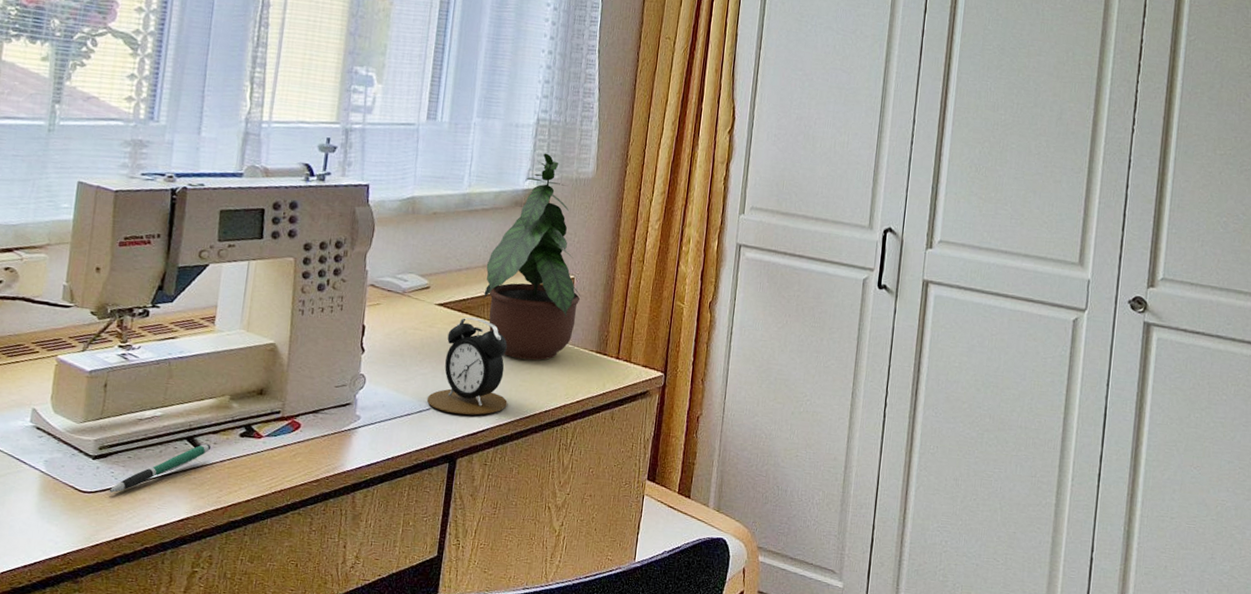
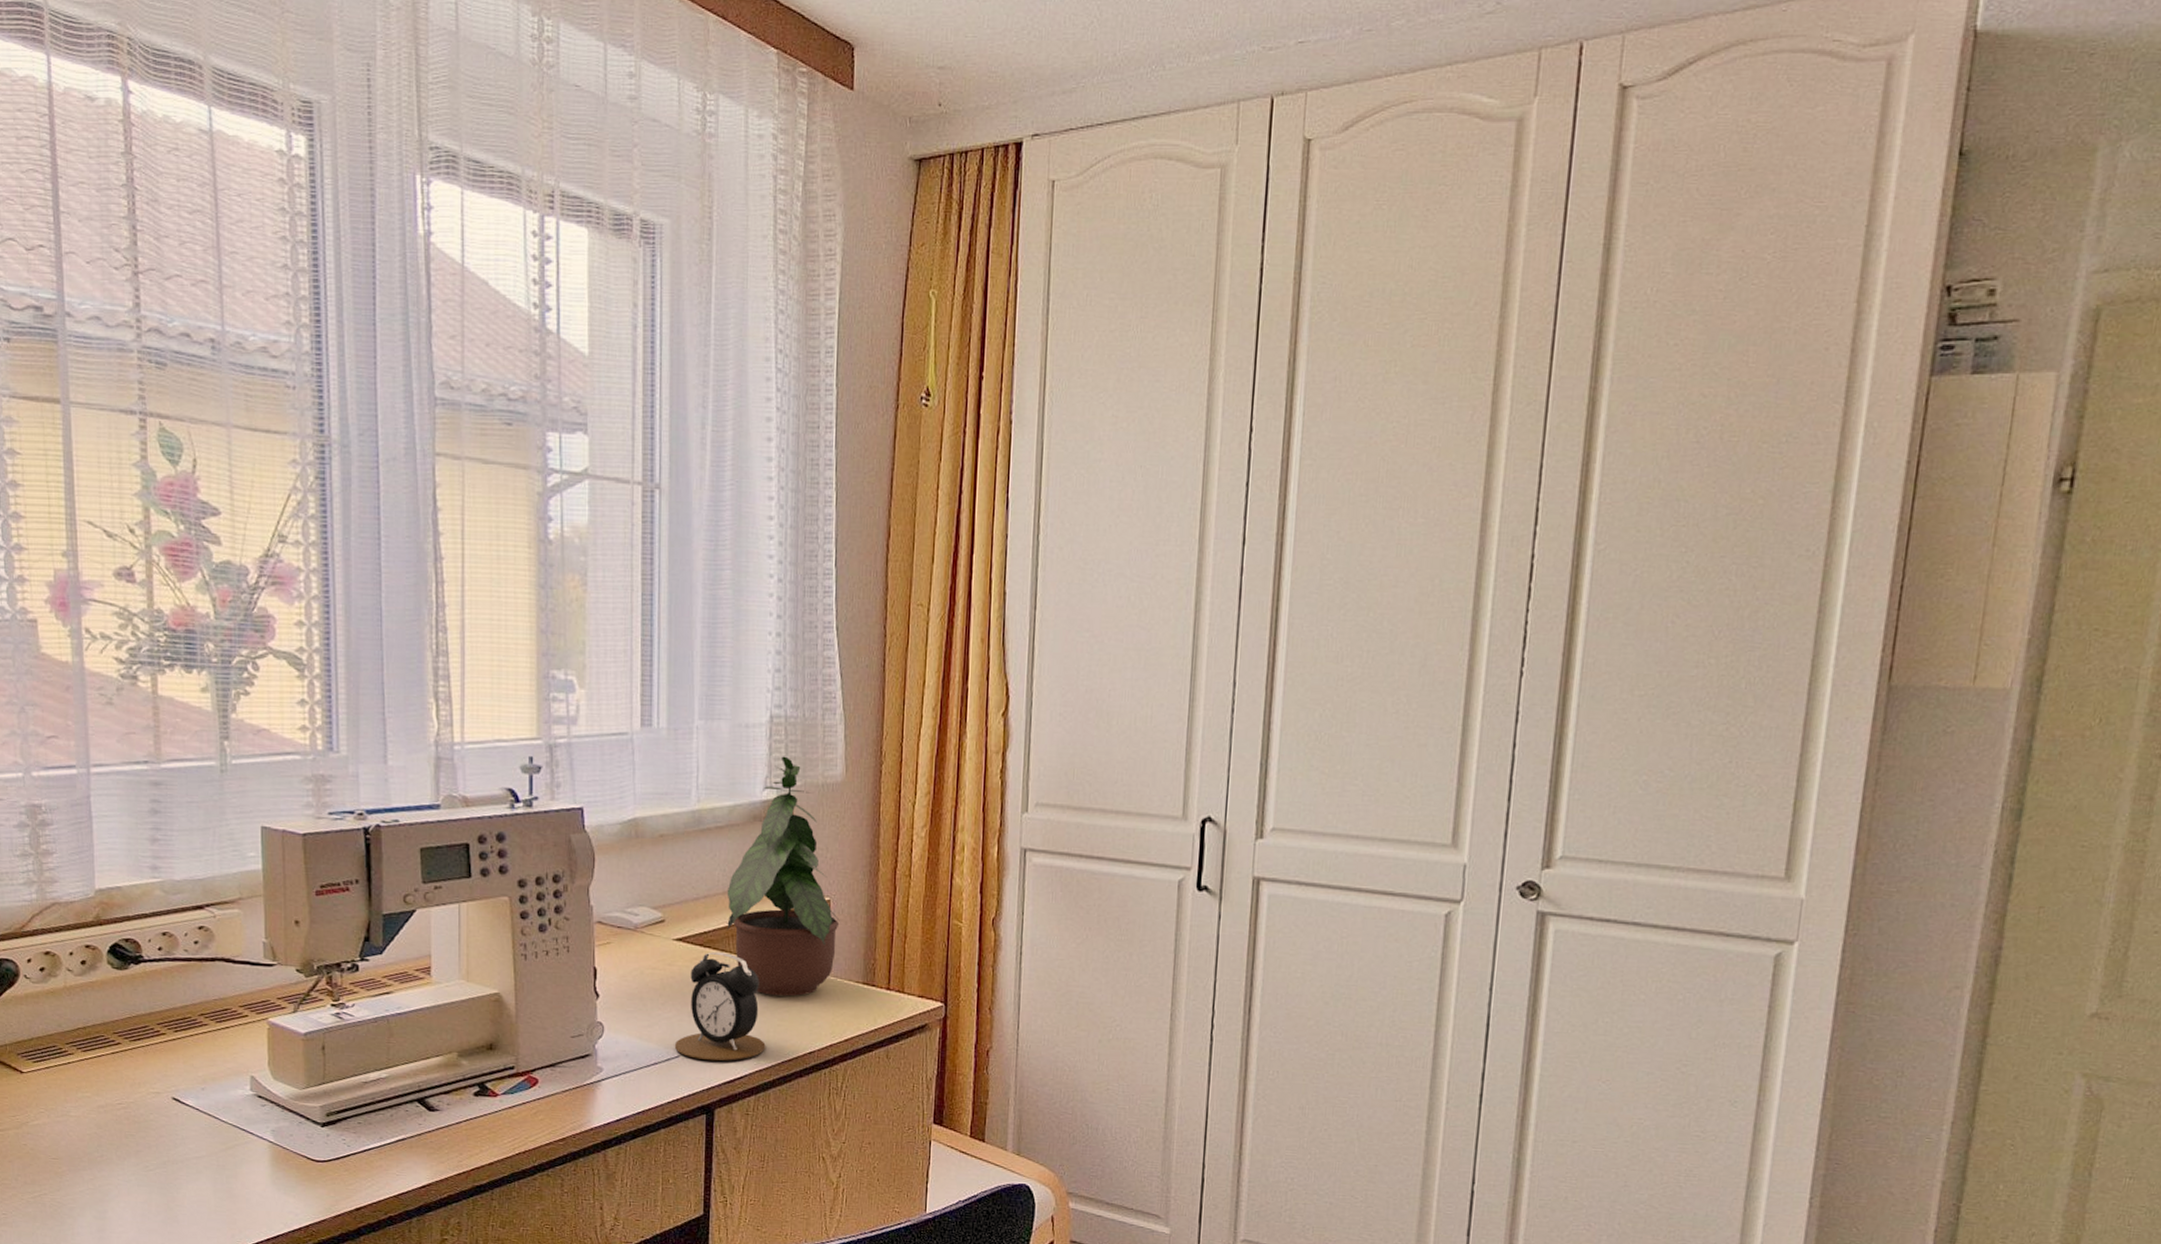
pen: present [109,443,210,493] -> none [343,1105,444,1161]

